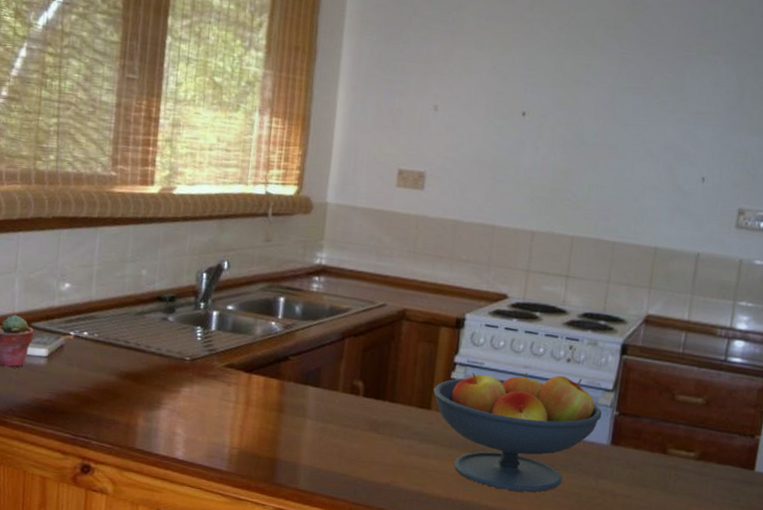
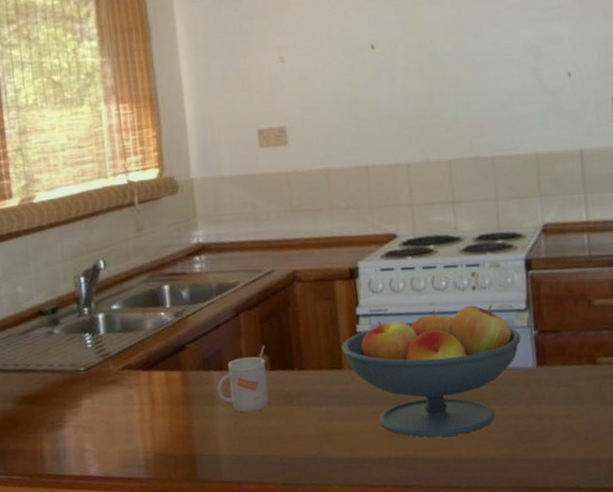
mug: none [309,372,363,432] -> present [216,345,269,413]

